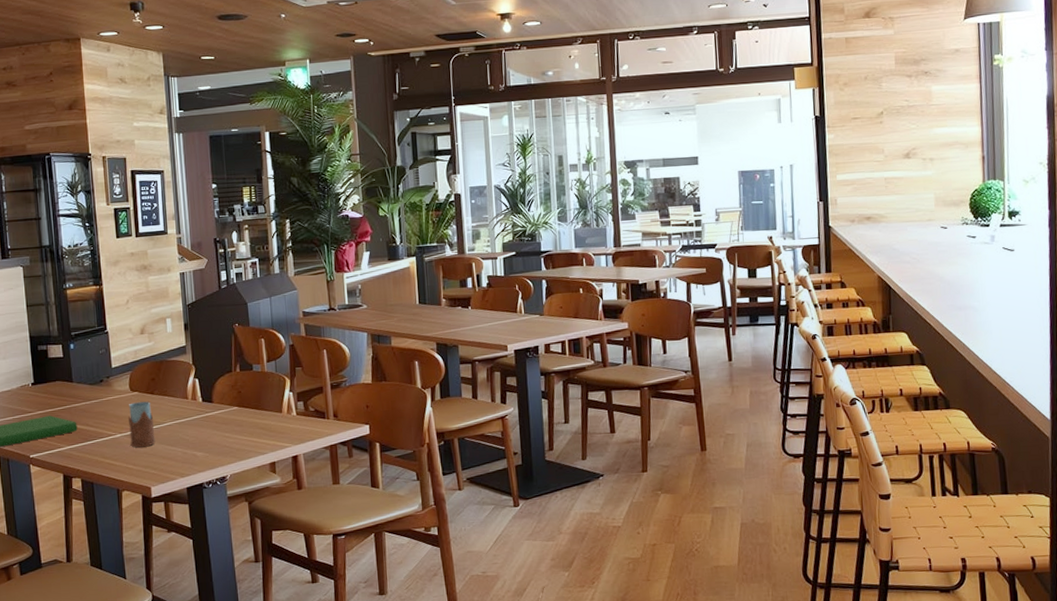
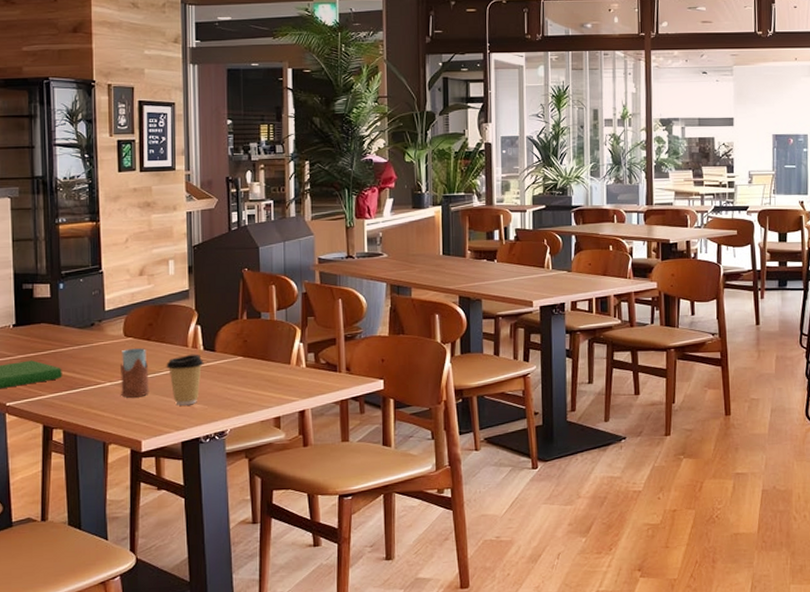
coffee cup: none [169,405,204,454] -> present [166,354,204,406]

